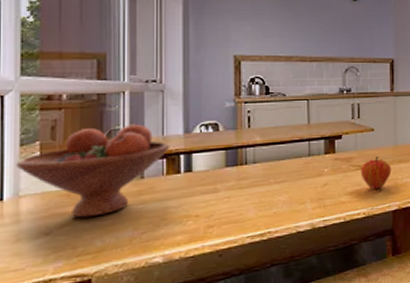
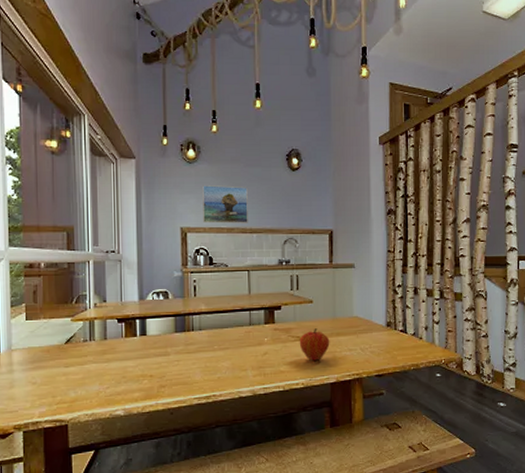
fruit bowl: present [15,124,170,218] -> none [8,290,128,372]
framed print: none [259,12,308,52] -> present [203,185,248,223]

